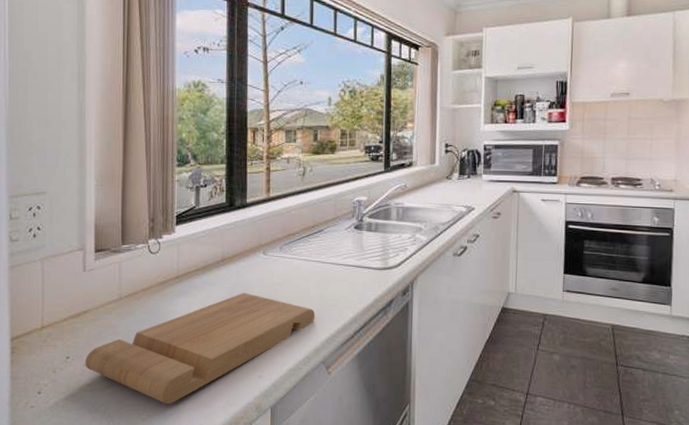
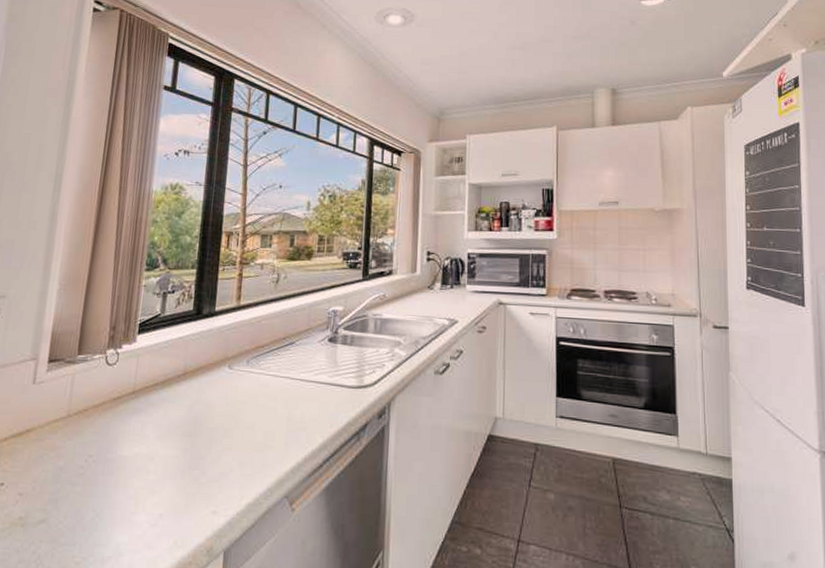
cutting board: present [85,293,316,404] -> none [20,412,281,544]

